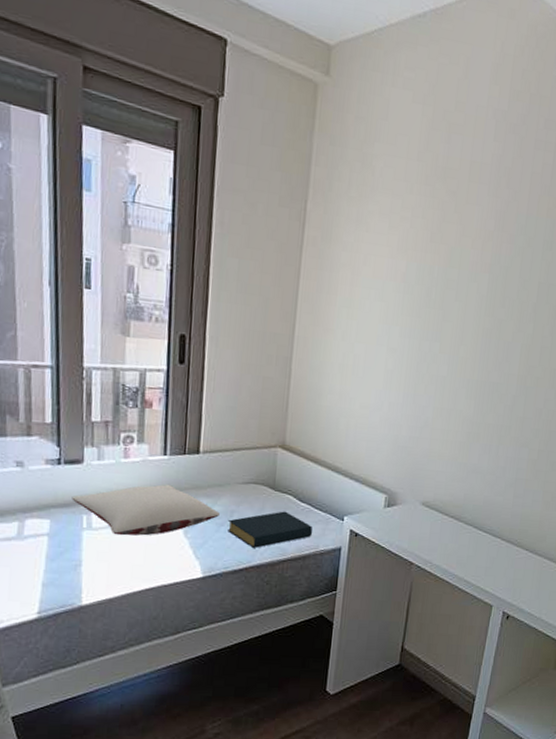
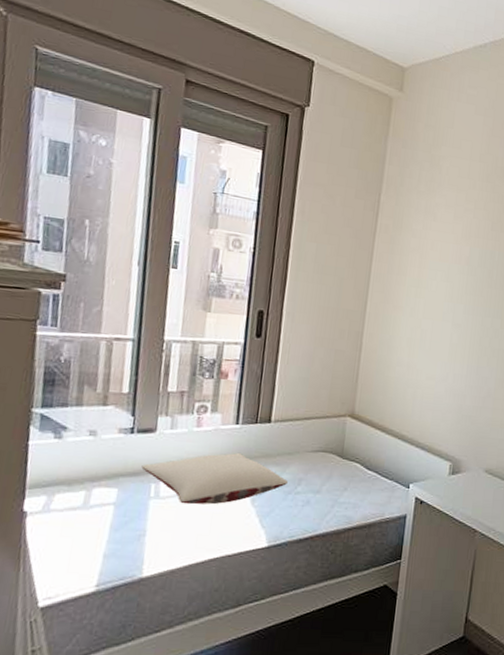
hardback book: present [227,511,313,548] -> none [295,479,379,516]

